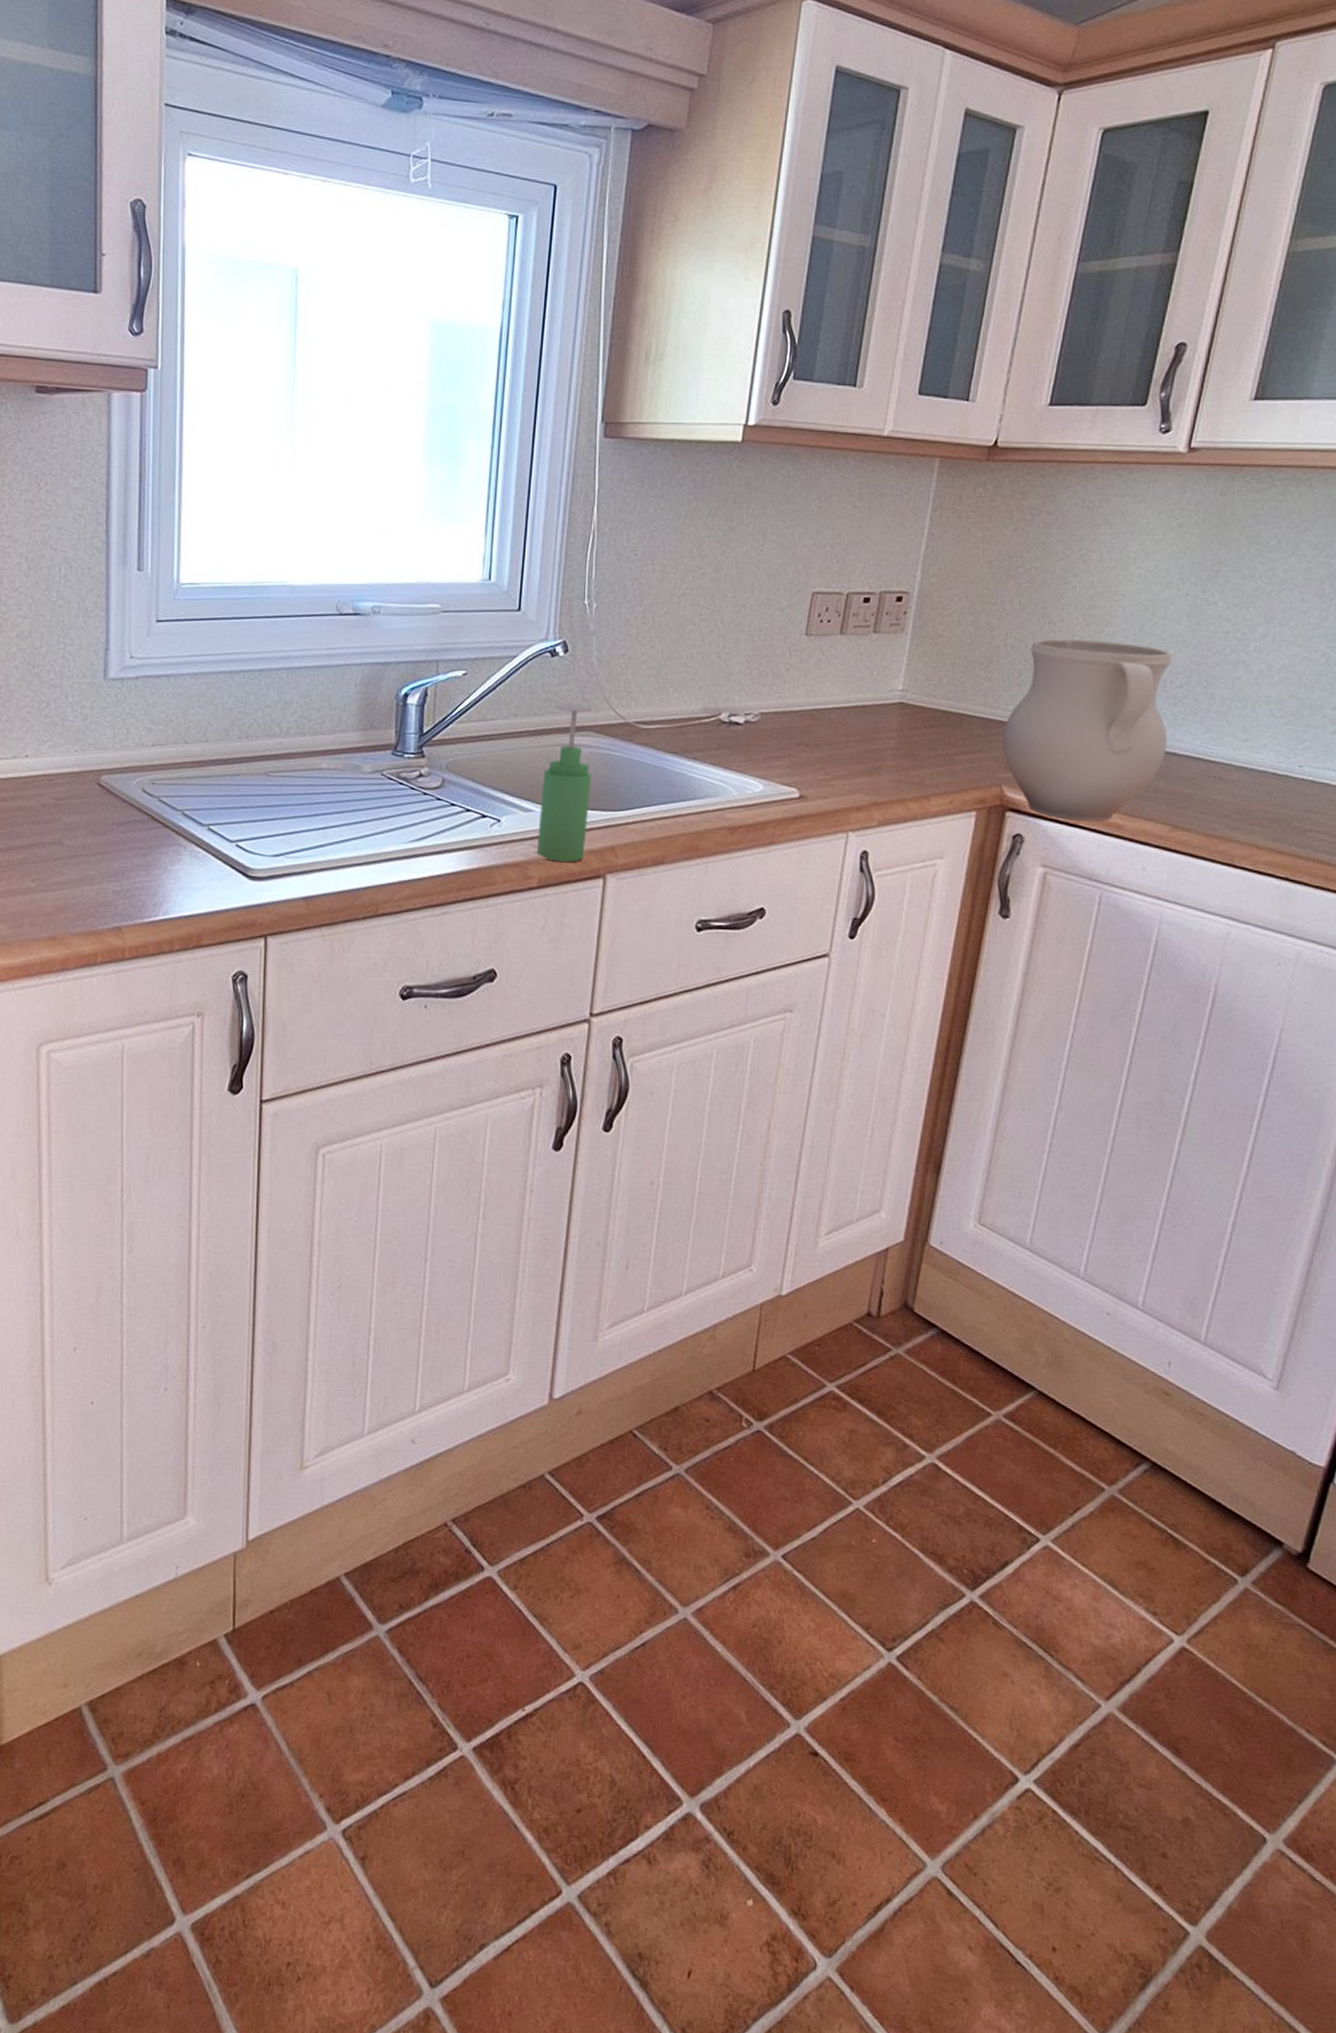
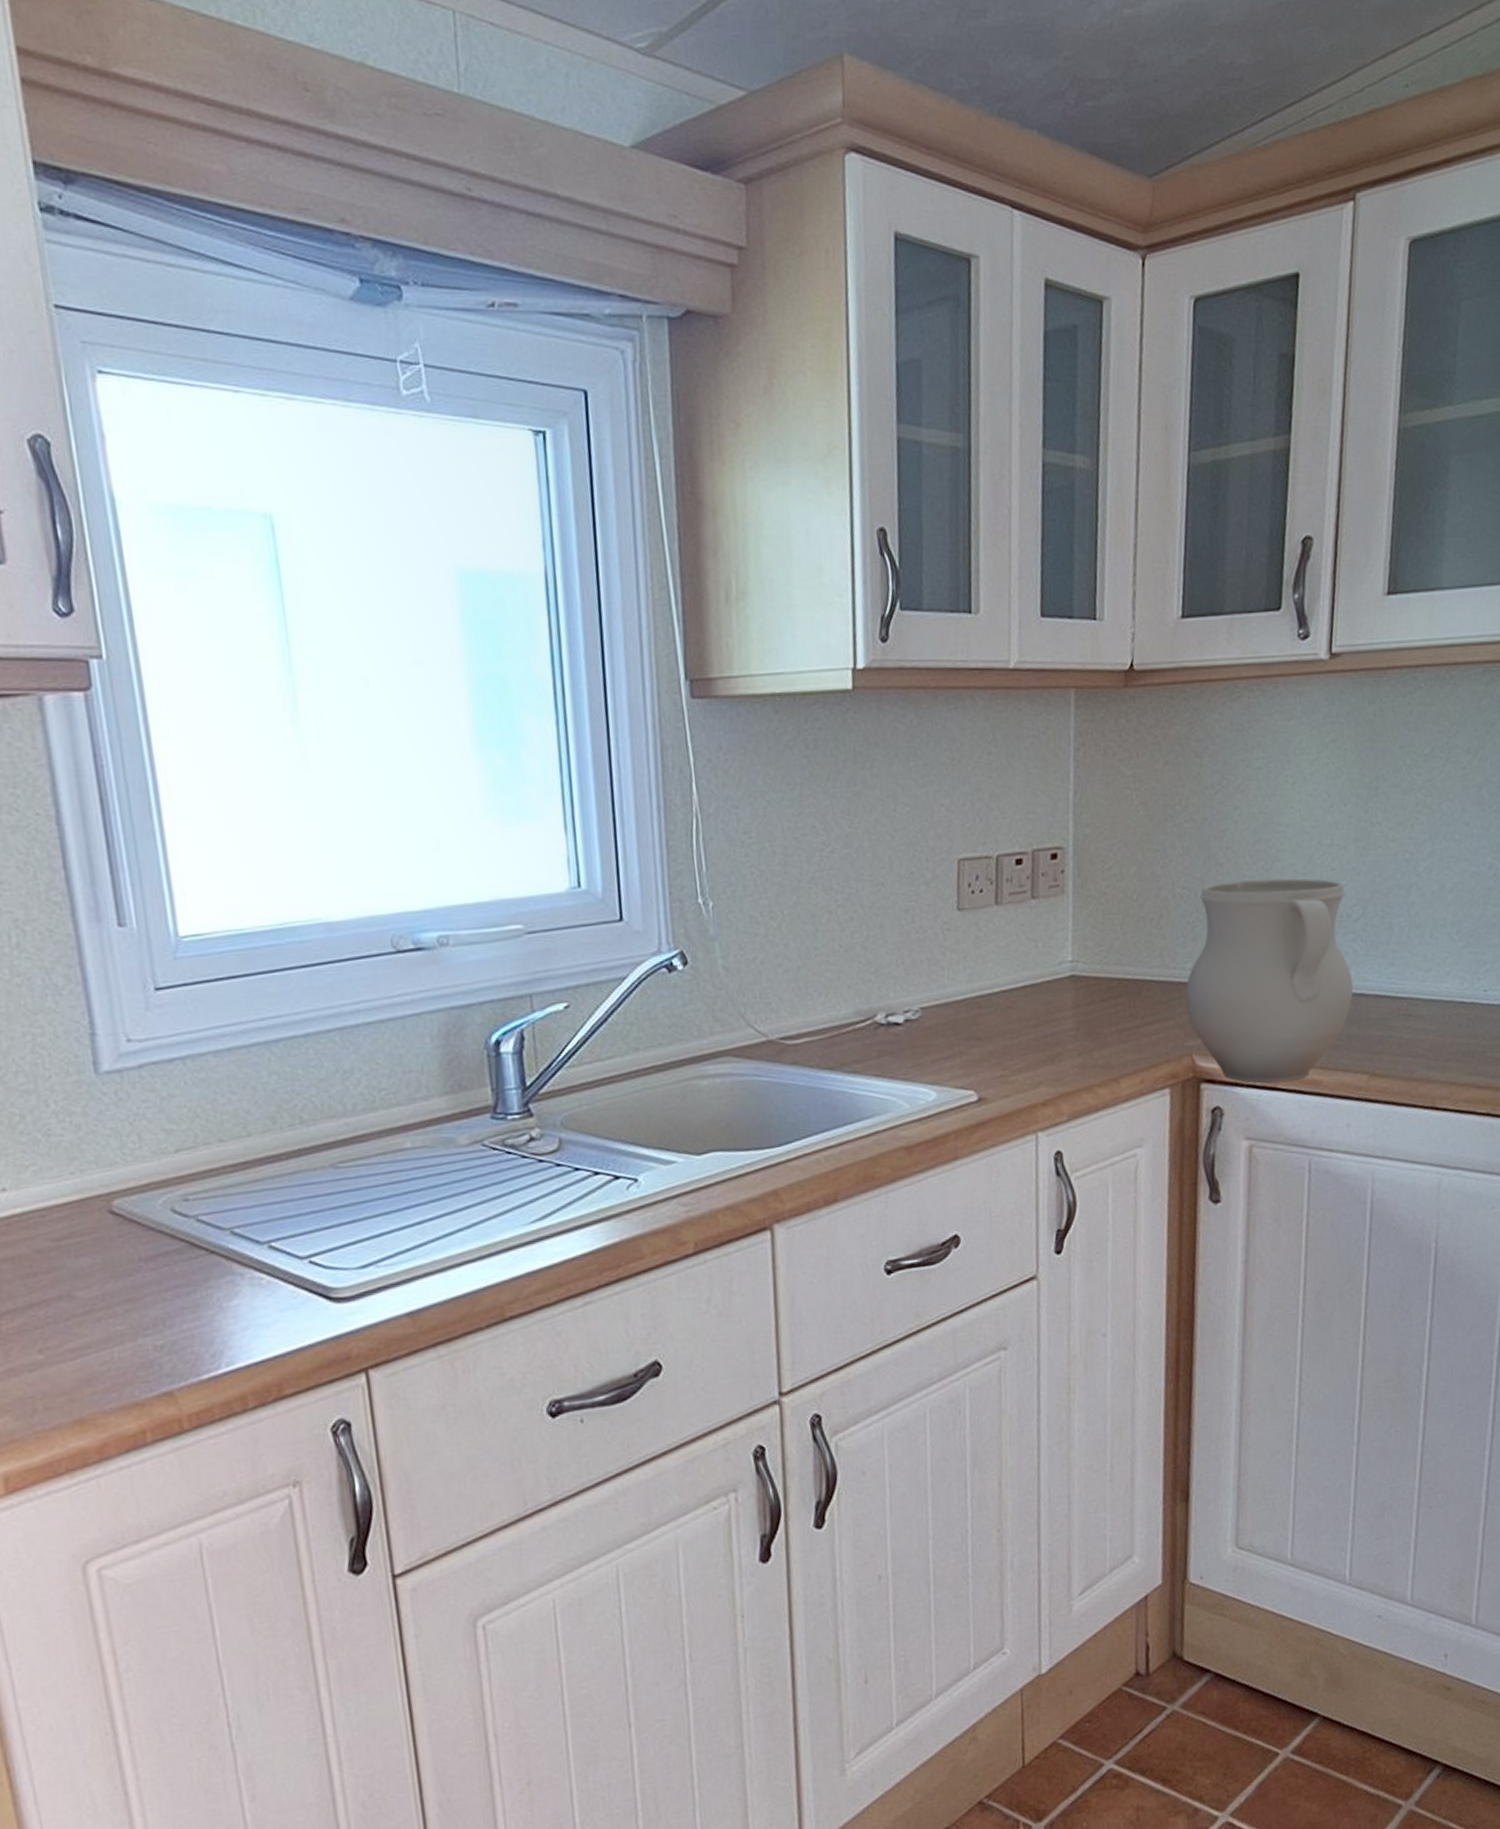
soap dispenser: present [536,703,592,862] -> none [680,1025,744,1219]

